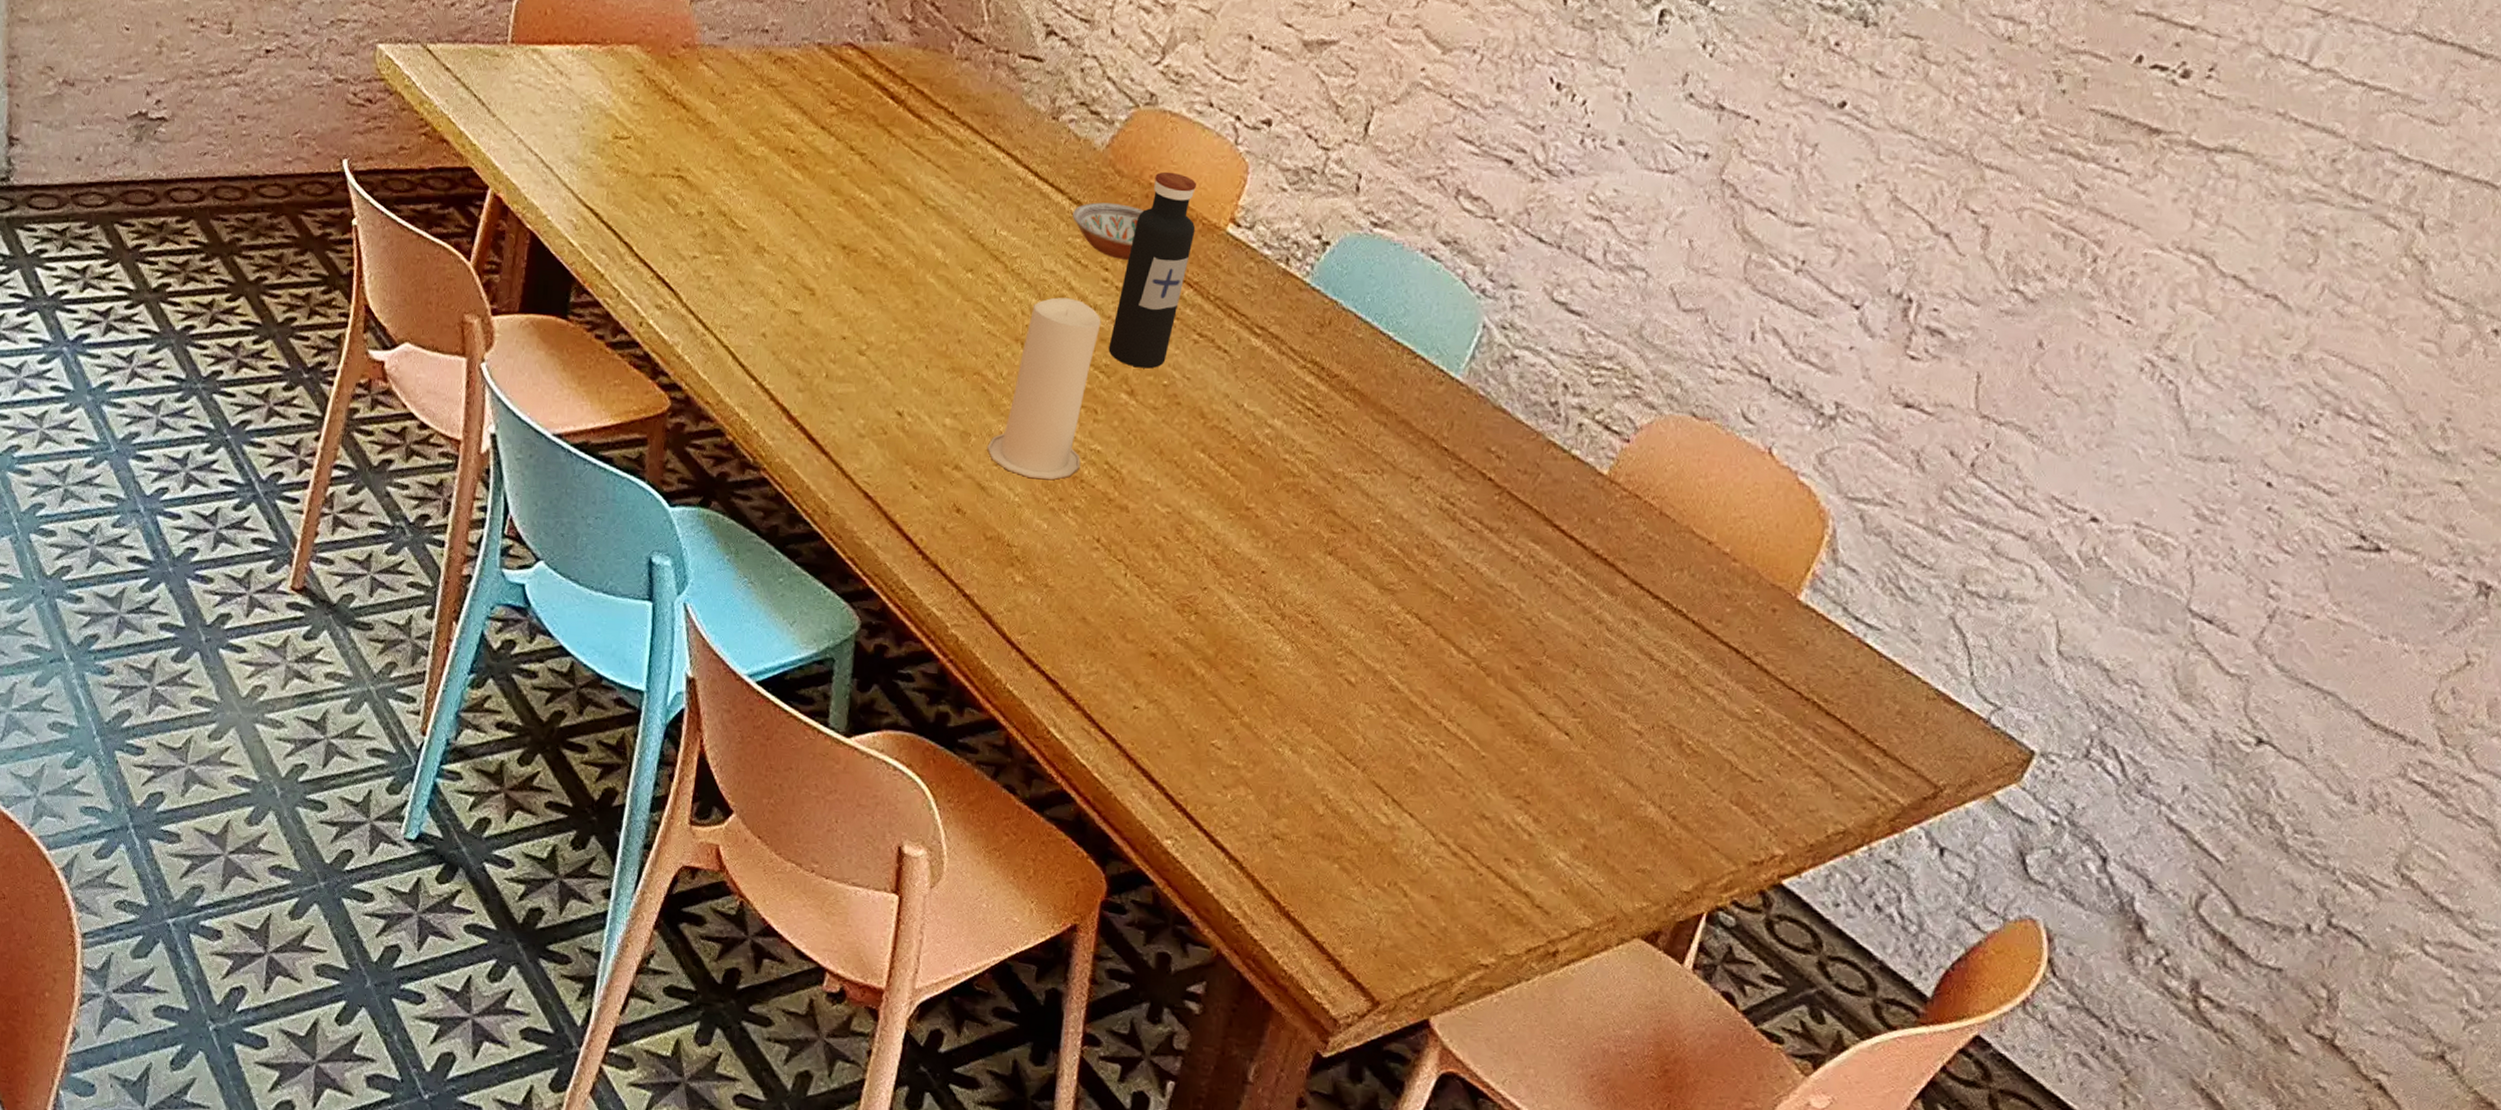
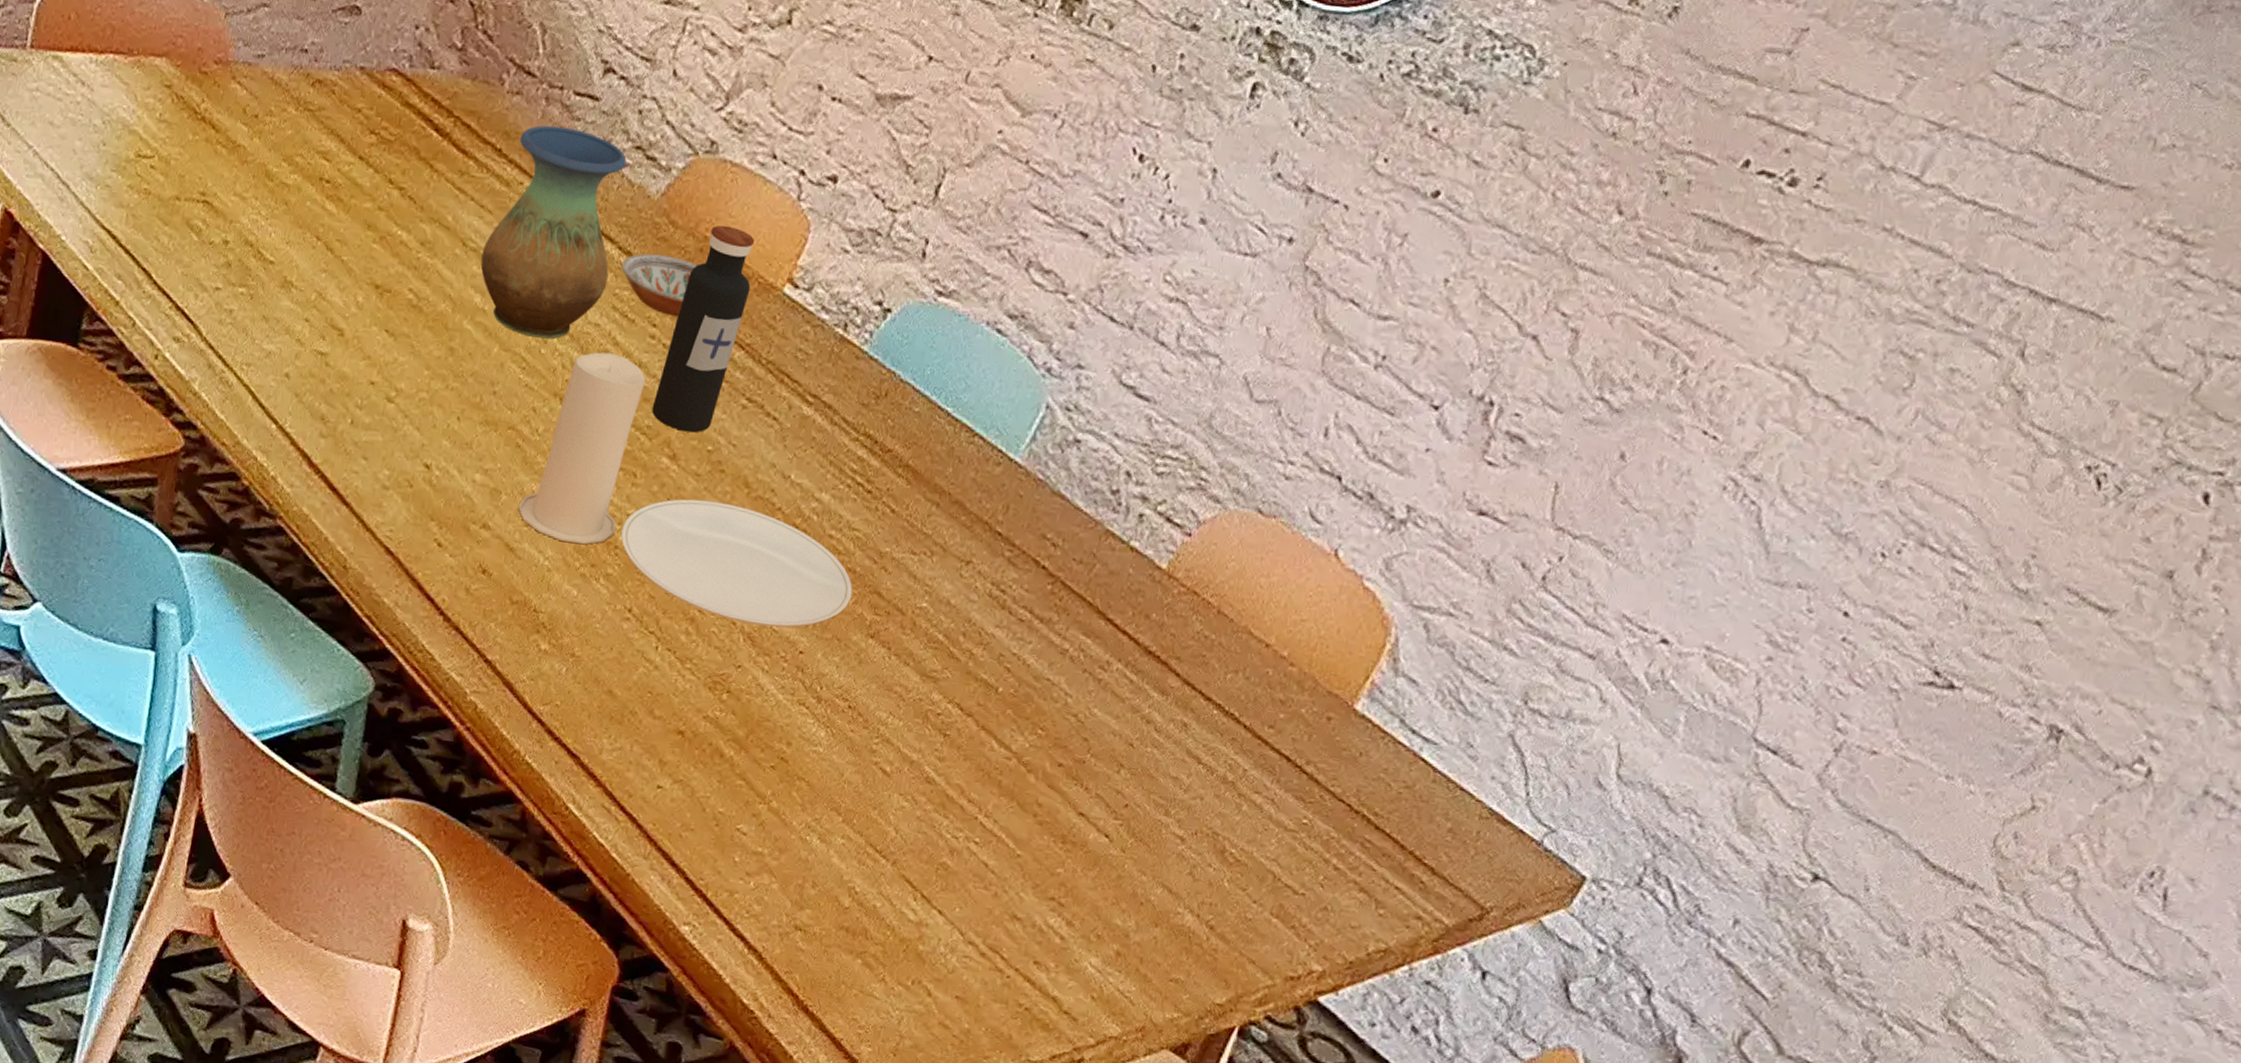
vase: none [940,87,1072,288] -> present [480,125,627,339]
plate: none [1086,431,1309,550] -> present [621,499,853,628]

